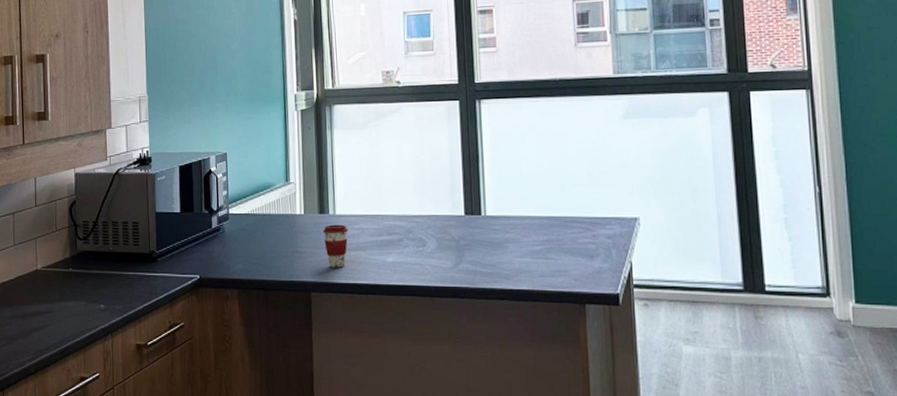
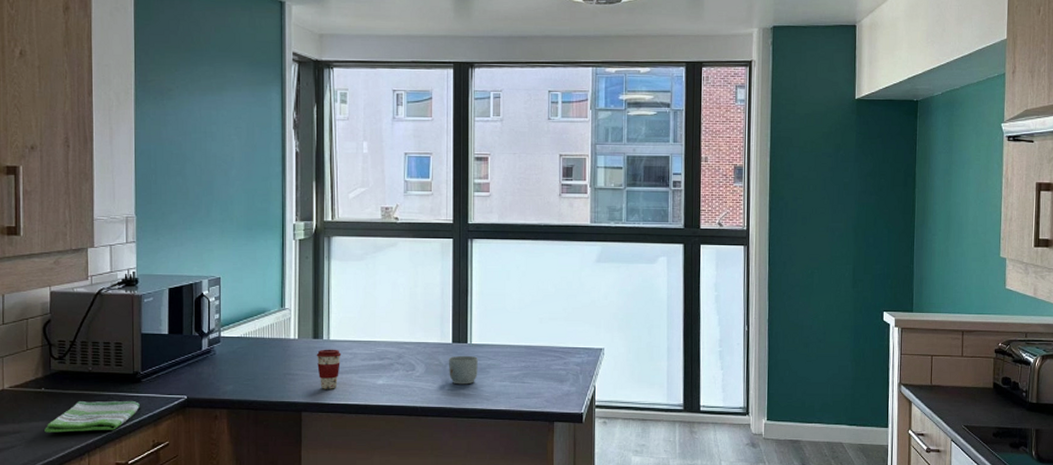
dish towel: none [73,280,156,313] -> present [44,400,140,433]
mug: none [461,228,495,262] -> present [448,355,478,385]

